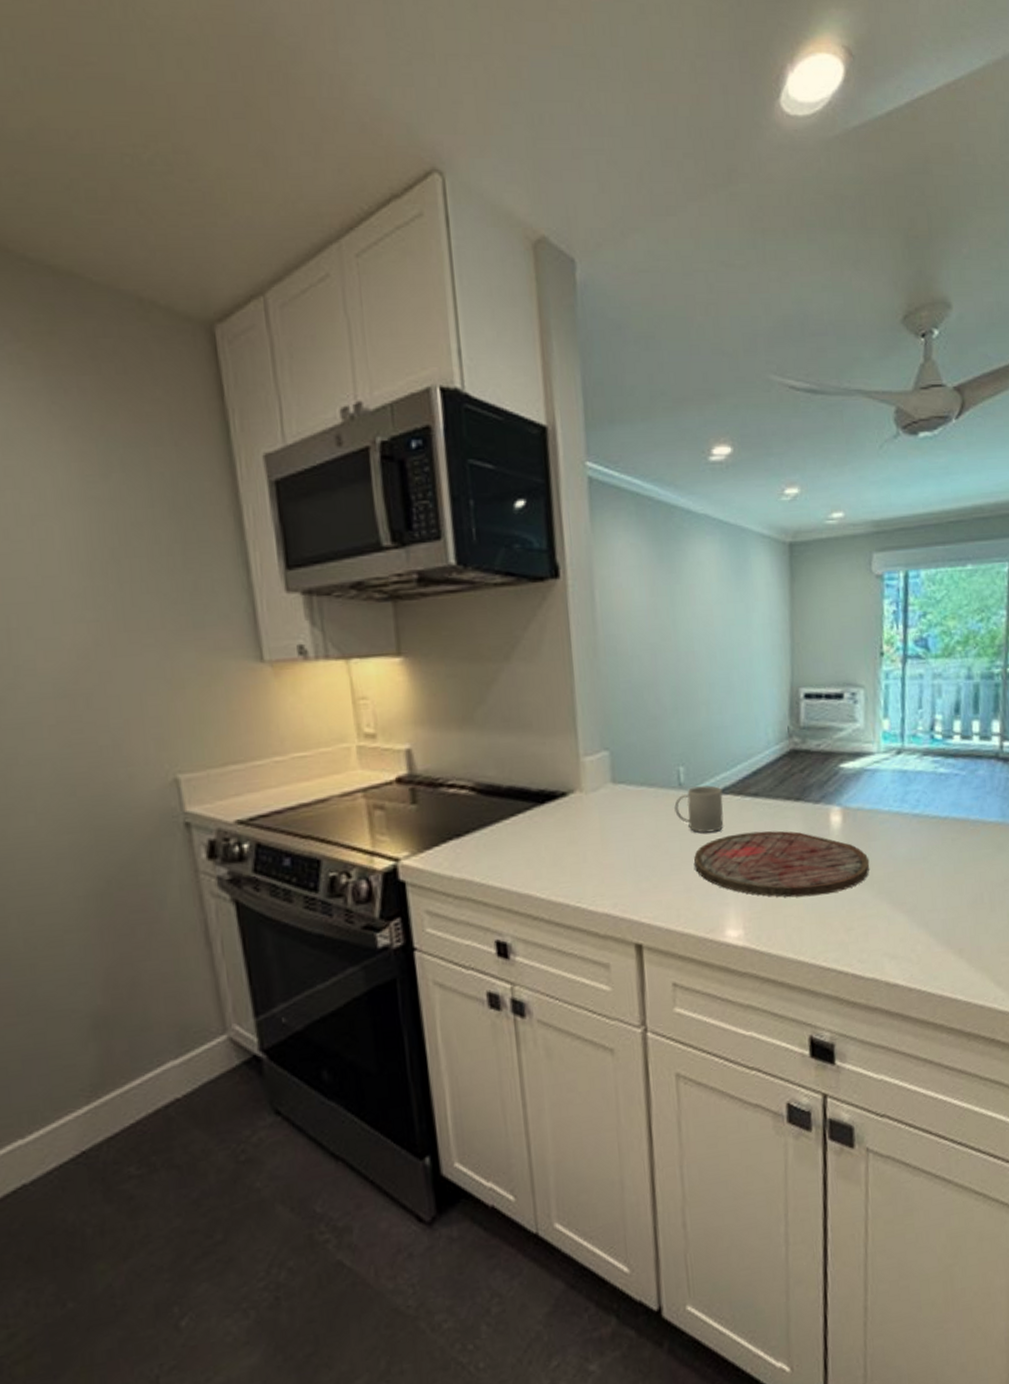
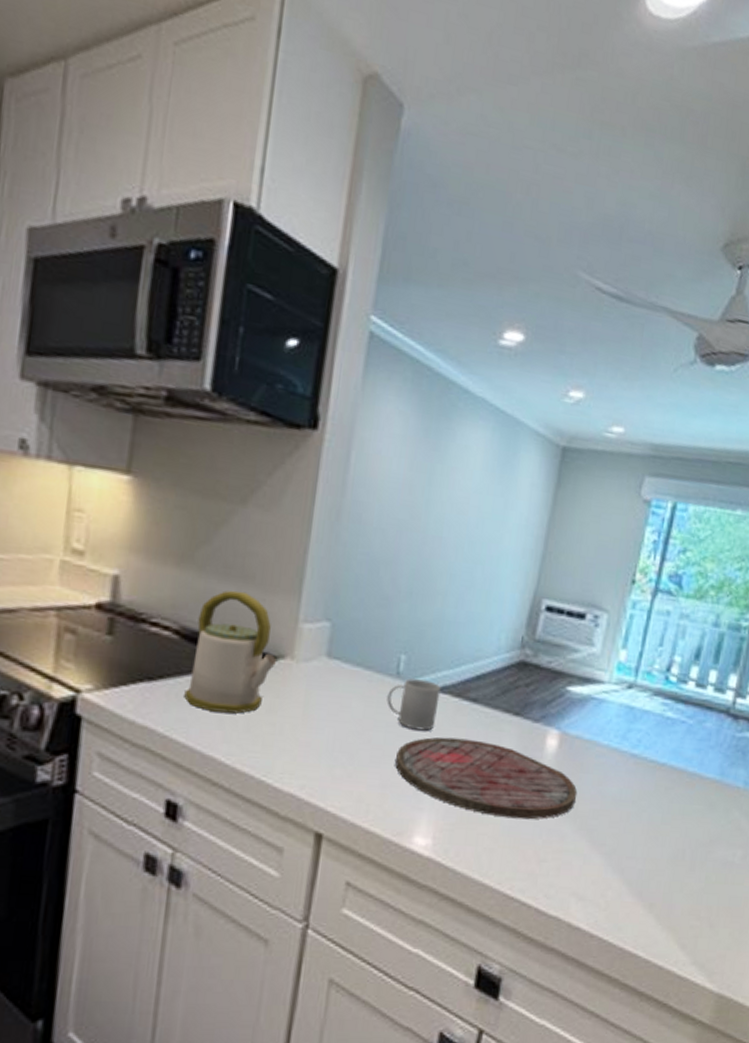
kettle: none [489,739,568,854] -> present [184,590,278,714]

